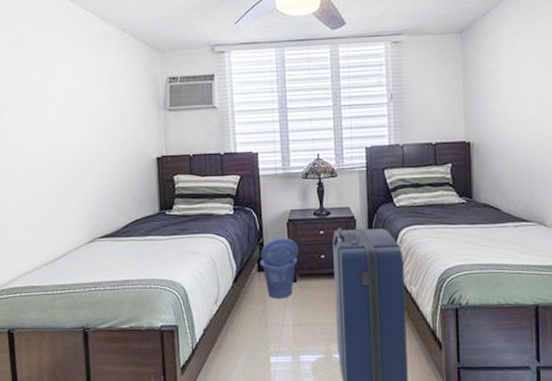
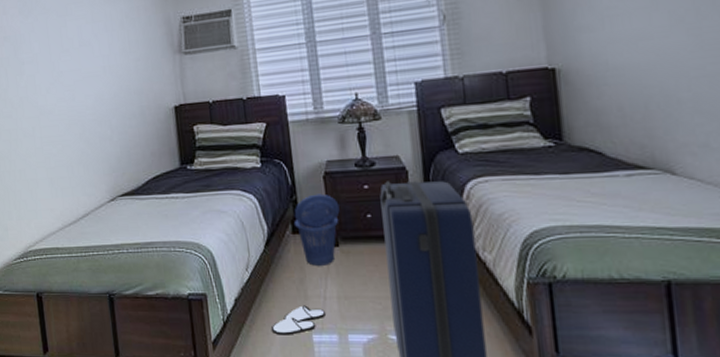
slippers: none [235,332,282,359] -> present [271,305,325,335]

